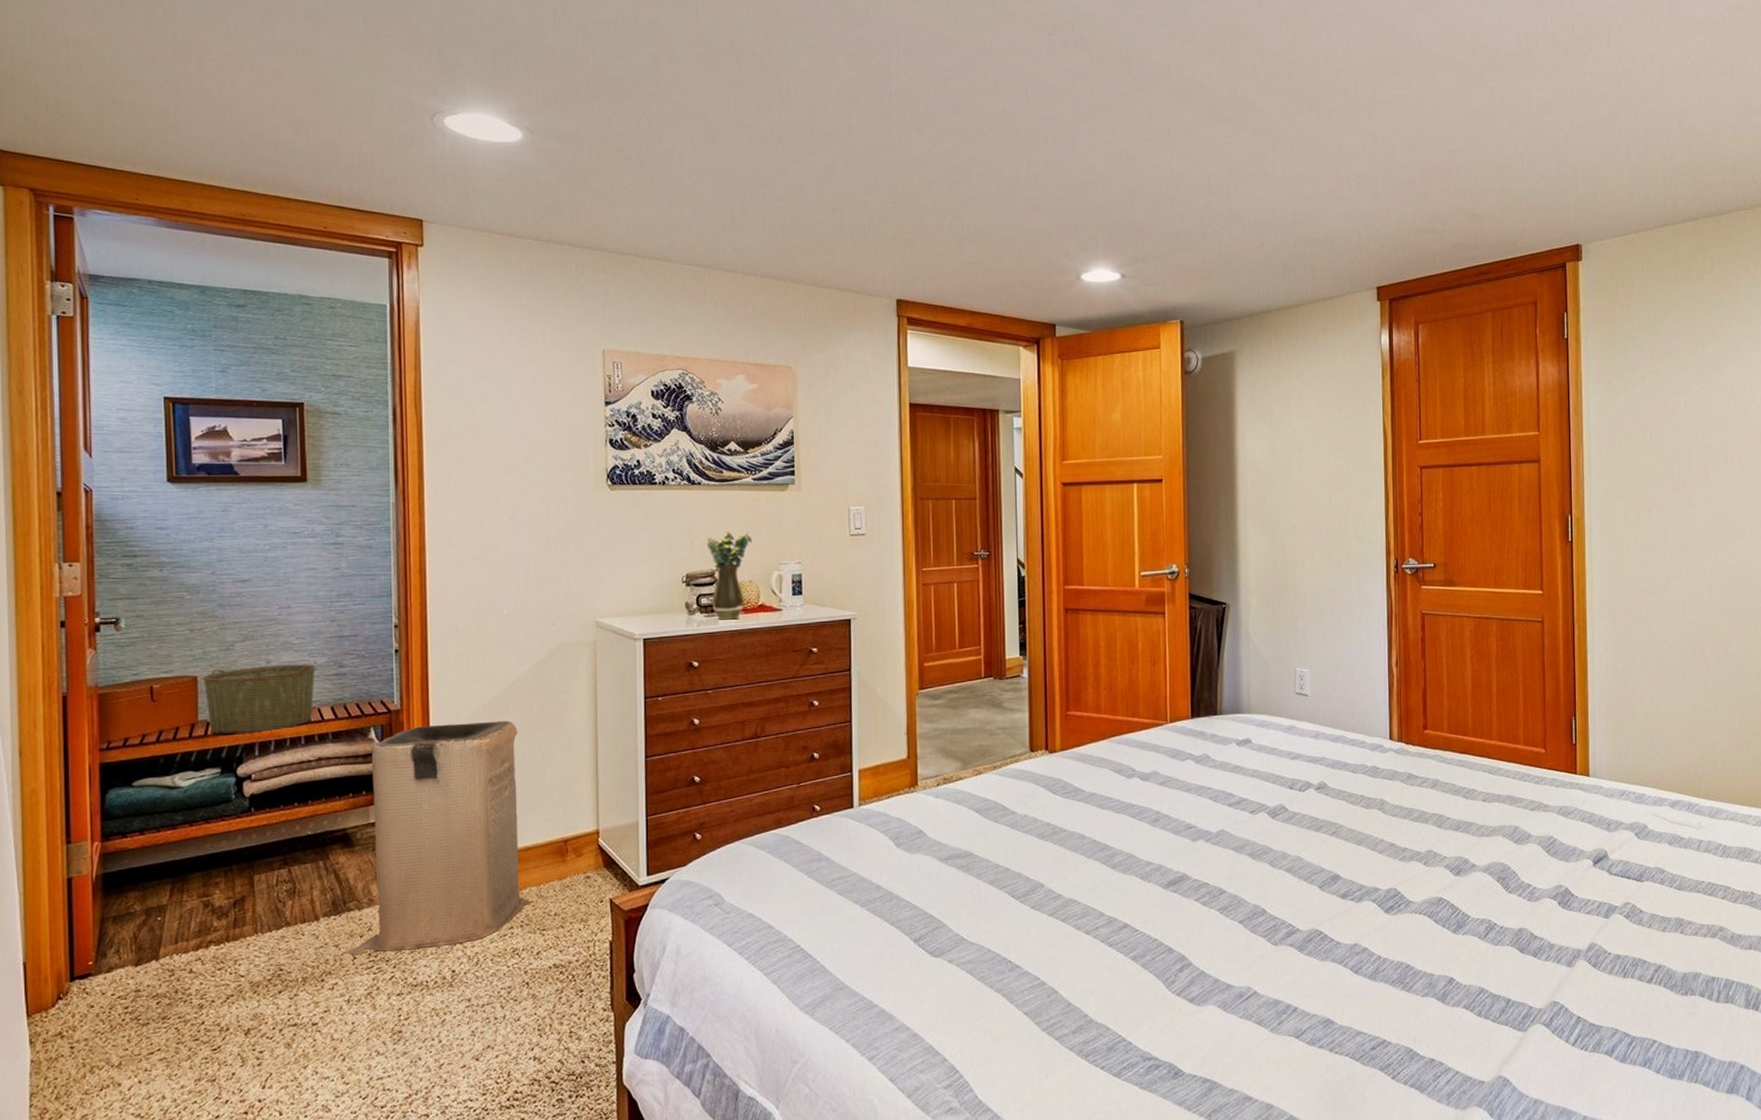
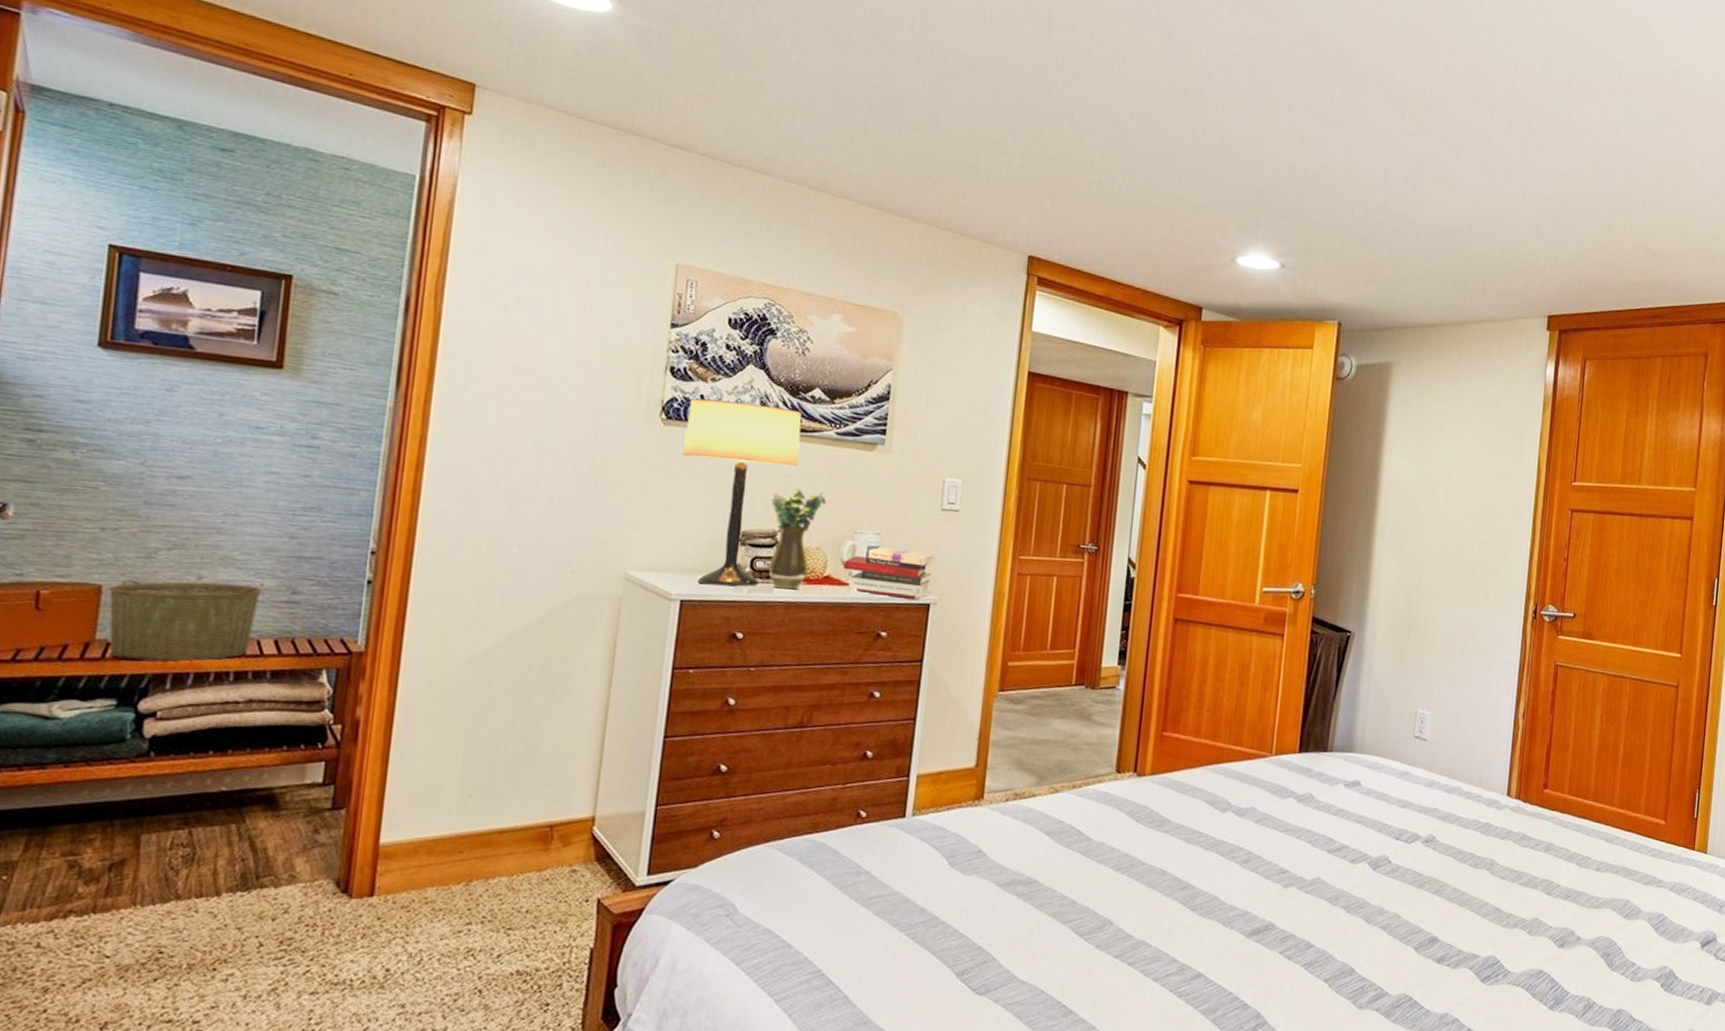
laundry basket: present [346,720,530,956] -> none [250,674,511,942]
table lamp: none [629,461,726,623] -> present [683,398,802,587]
books: none [774,573,850,618] -> present [844,546,935,600]

